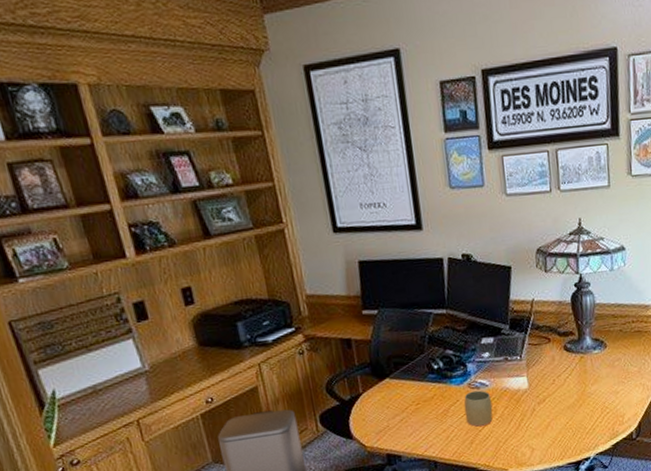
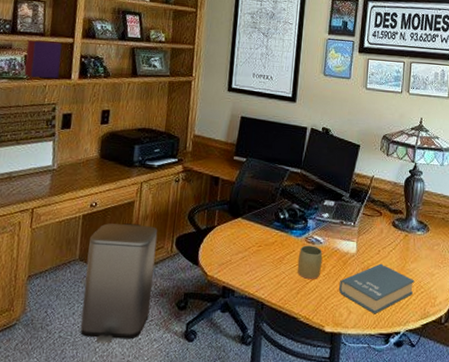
books: none [48,212,110,267] -> present [24,39,62,79]
book: none [516,393,598,446] -> present [339,263,414,314]

